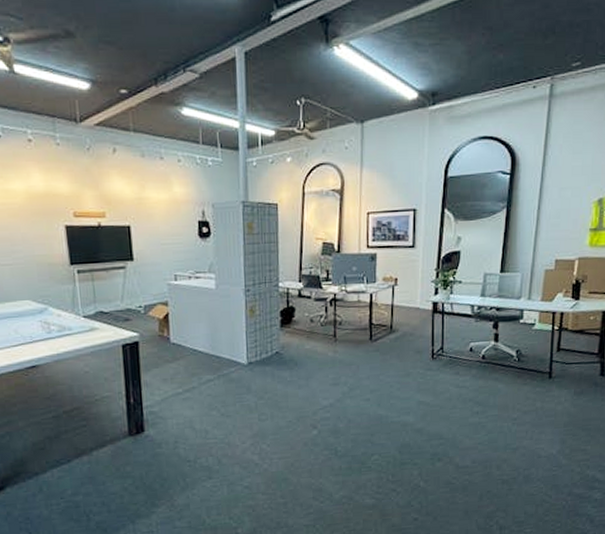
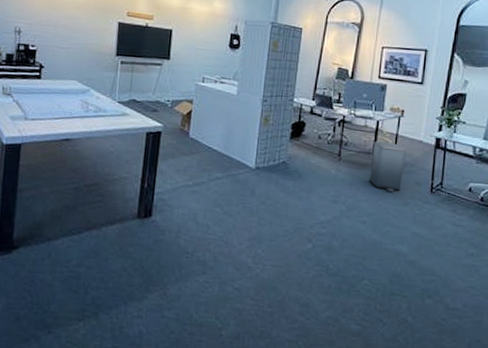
pedal bin: none [368,314,403,364] -> present [369,141,406,192]

